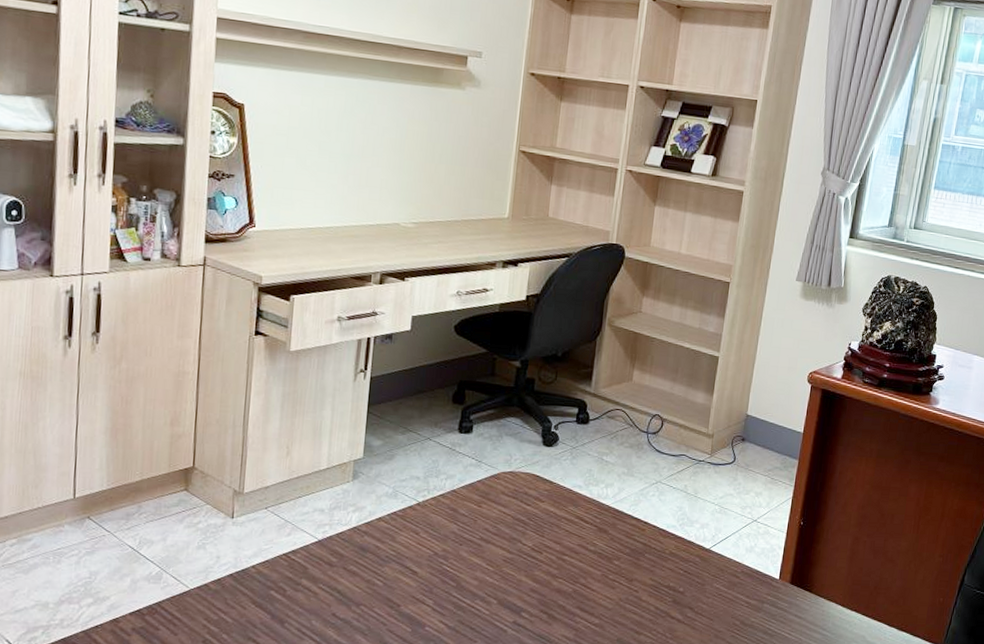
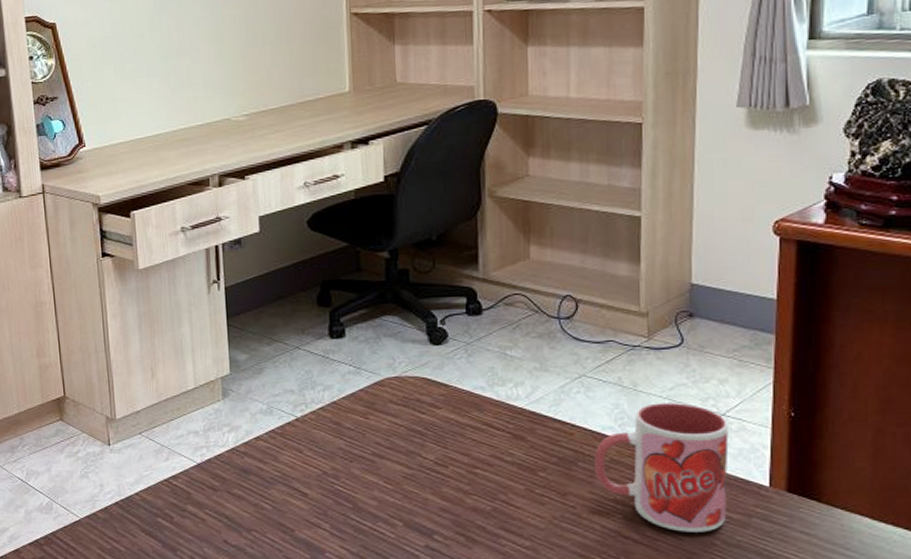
mug: none [656,508,758,615] -> present [594,403,729,533]

